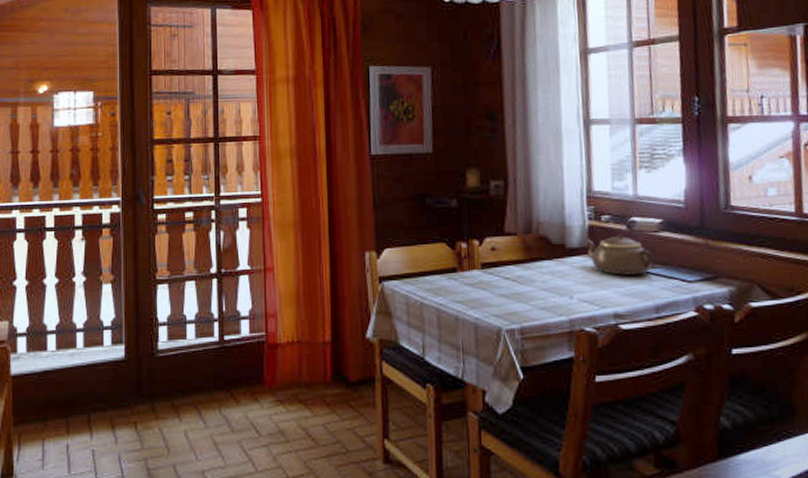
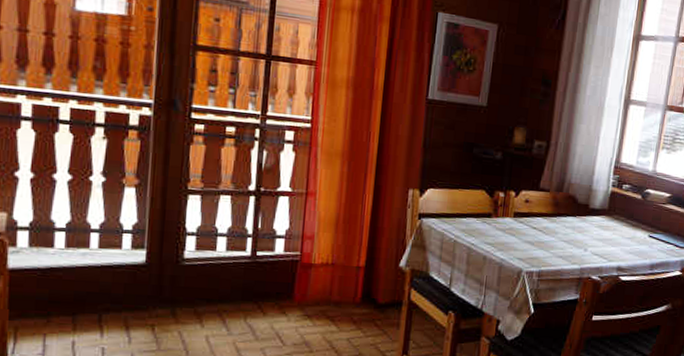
teapot: present [586,234,653,275] -> none [605,202,657,238]

